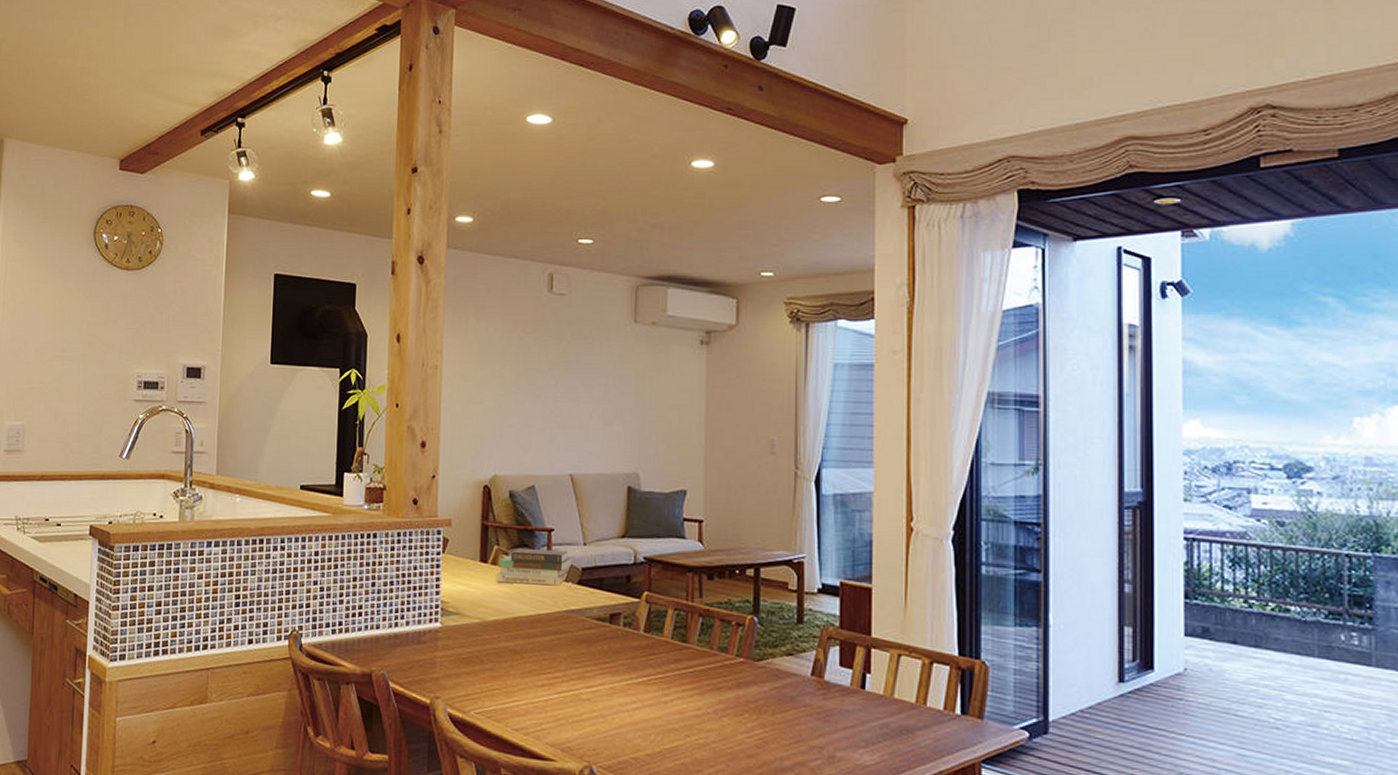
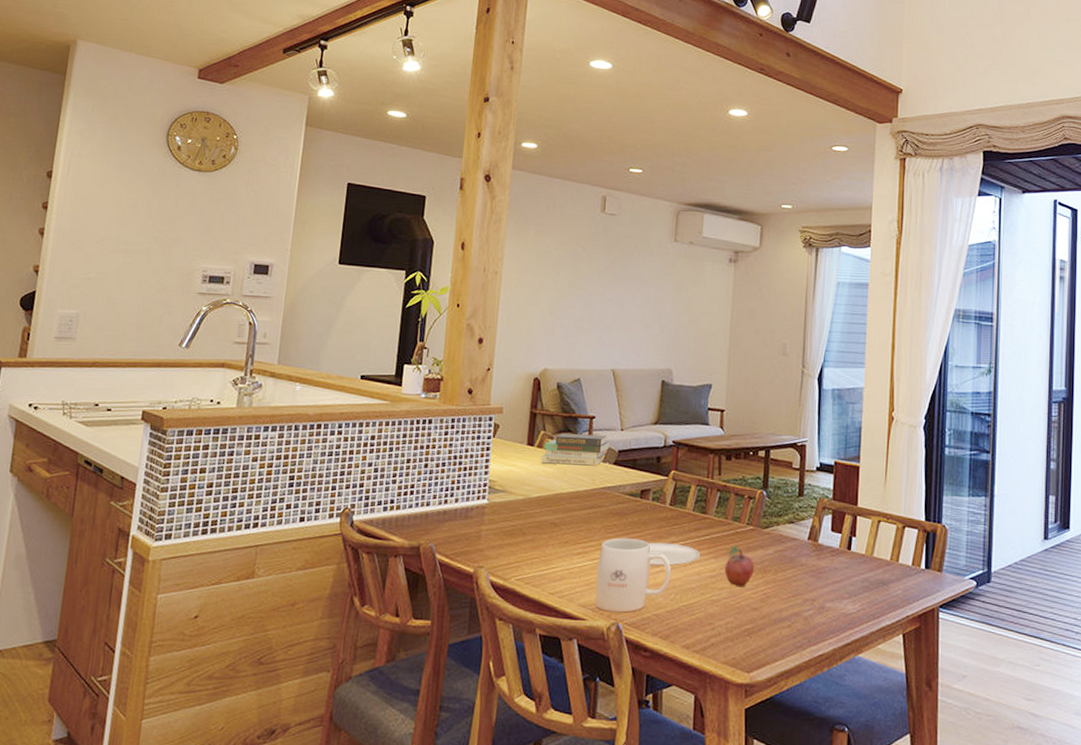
mug: none [564,668,650,755] -> present [594,538,672,613]
plate: none [622,674,683,703] -> present [649,542,701,567]
fruit: none [712,680,748,730] -> present [724,545,755,587]

